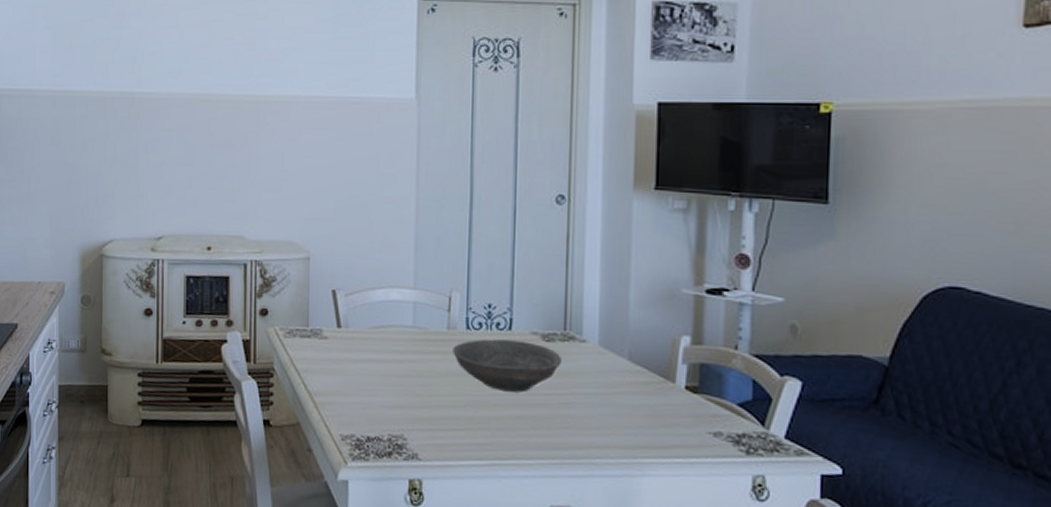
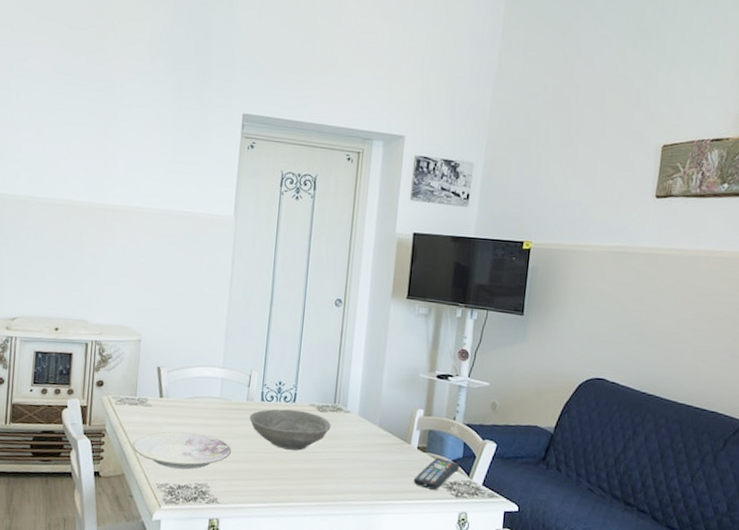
plate: none [307,370,433,417] -> present [132,432,232,470]
remote control: none [682,400,750,444] -> present [413,457,461,490]

